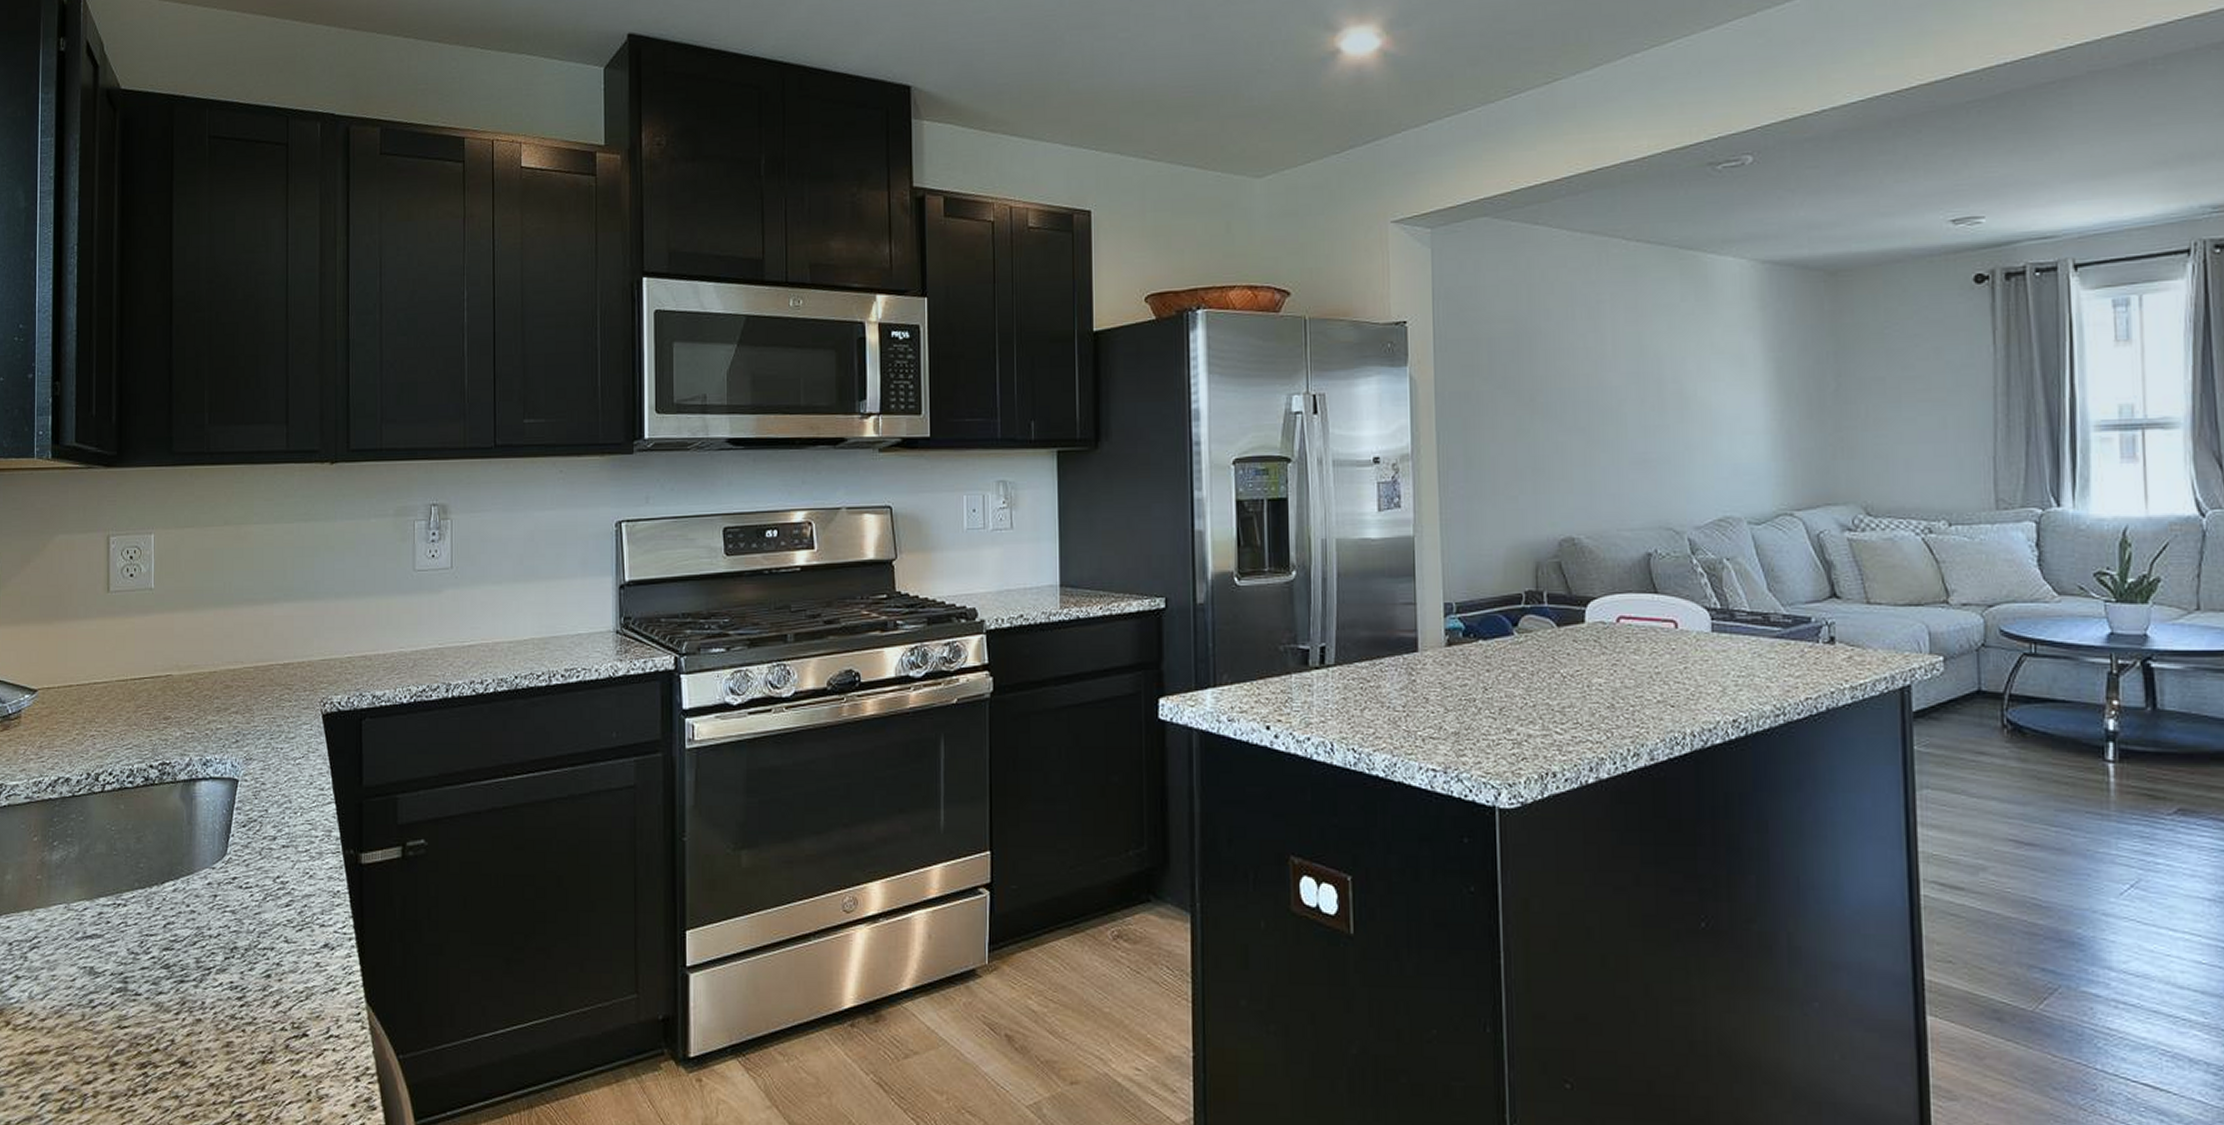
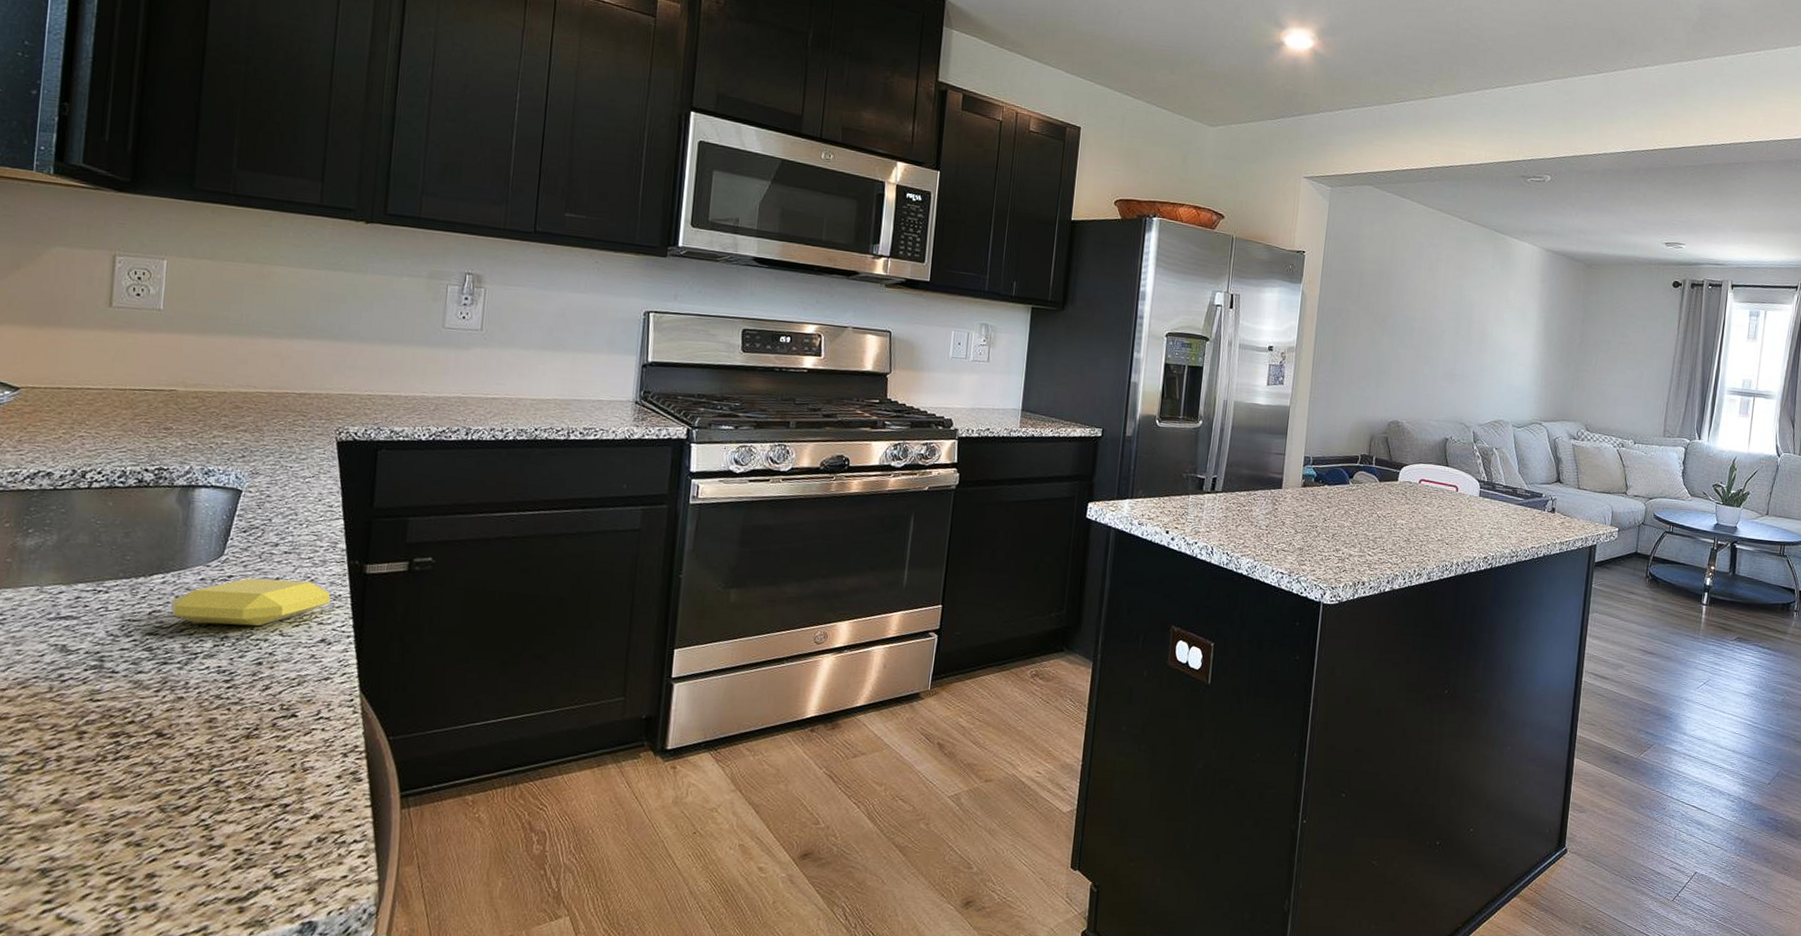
soap bar: none [183,878,329,934] -> present [171,578,330,626]

